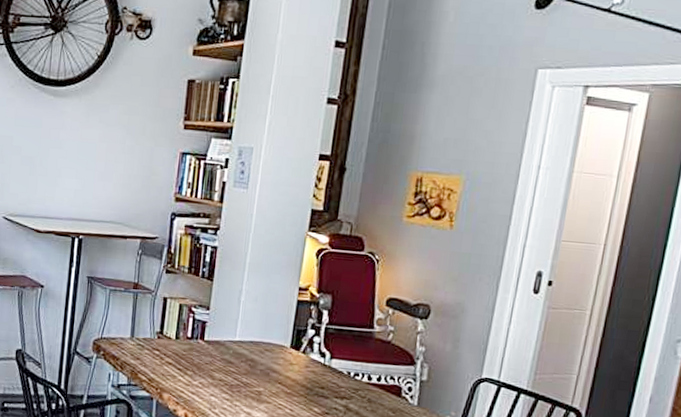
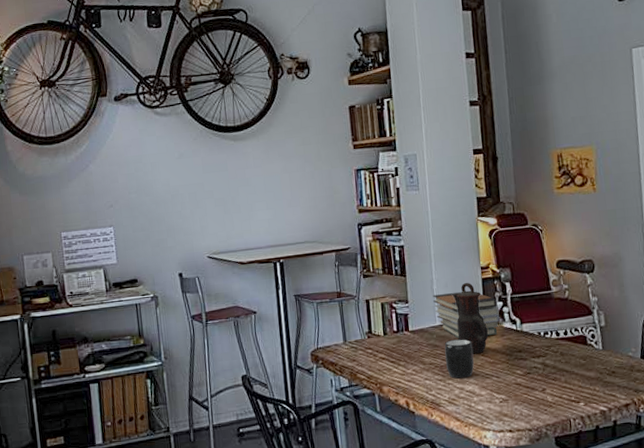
book stack: none [237,307,309,364] -> present [432,290,500,338]
mug: none [237,359,271,404] -> present [444,339,474,379]
teapot: none [256,301,292,381] -> present [452,283,488,354]

